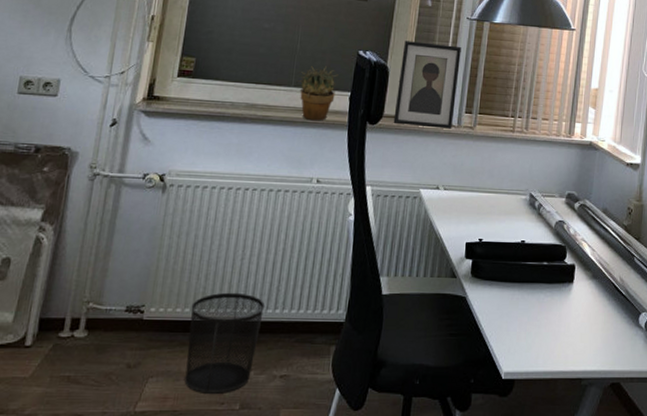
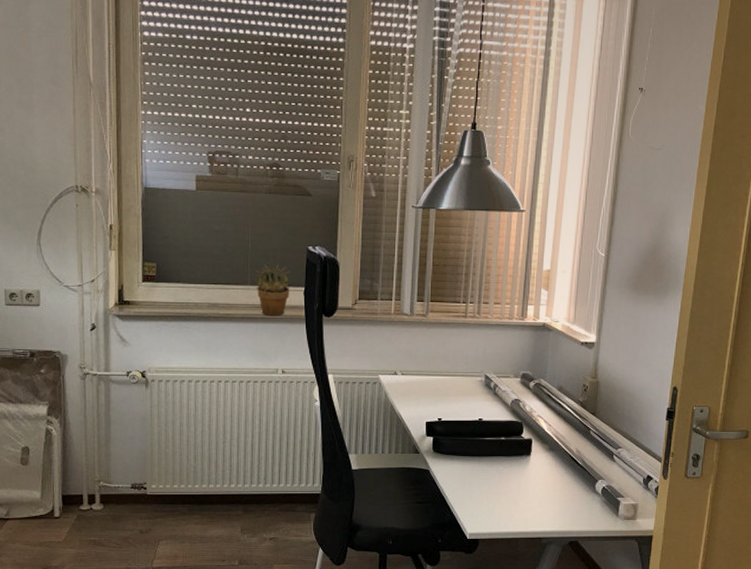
waste bin: present [184,292,266,394] -> none [186,470,250,553]
picture frame: present [393,41,461,129] -> none [348,233,409,317]

